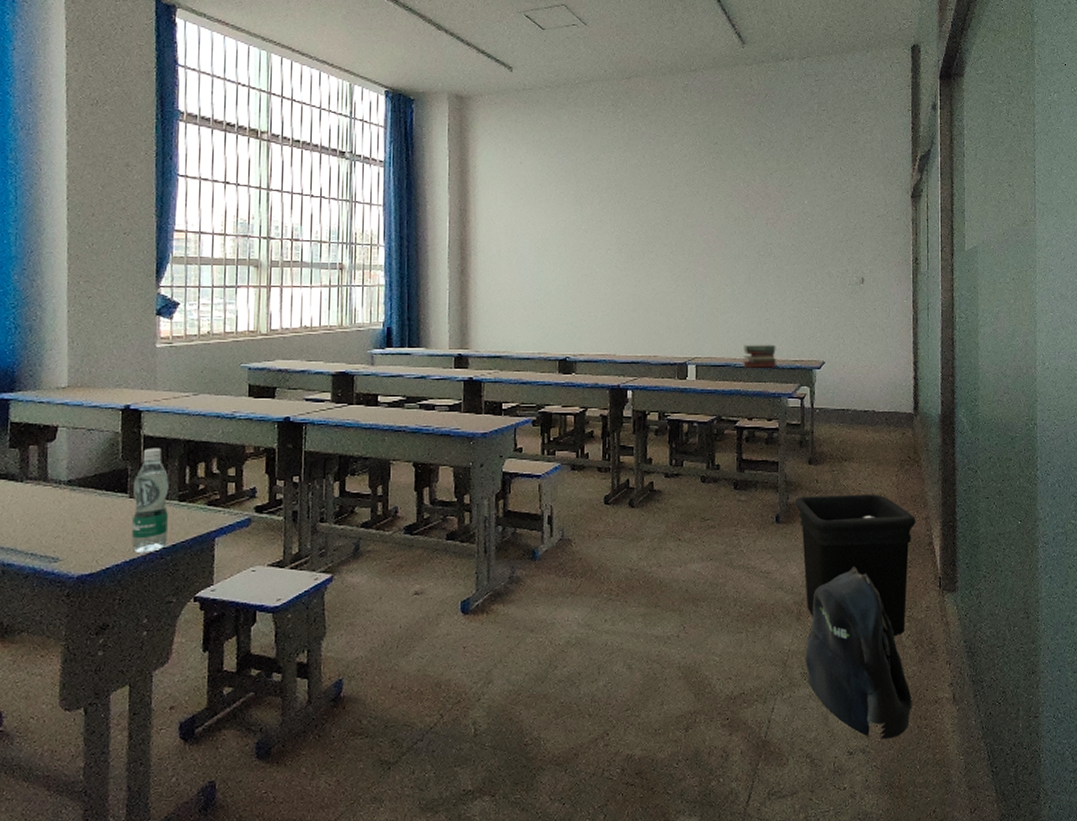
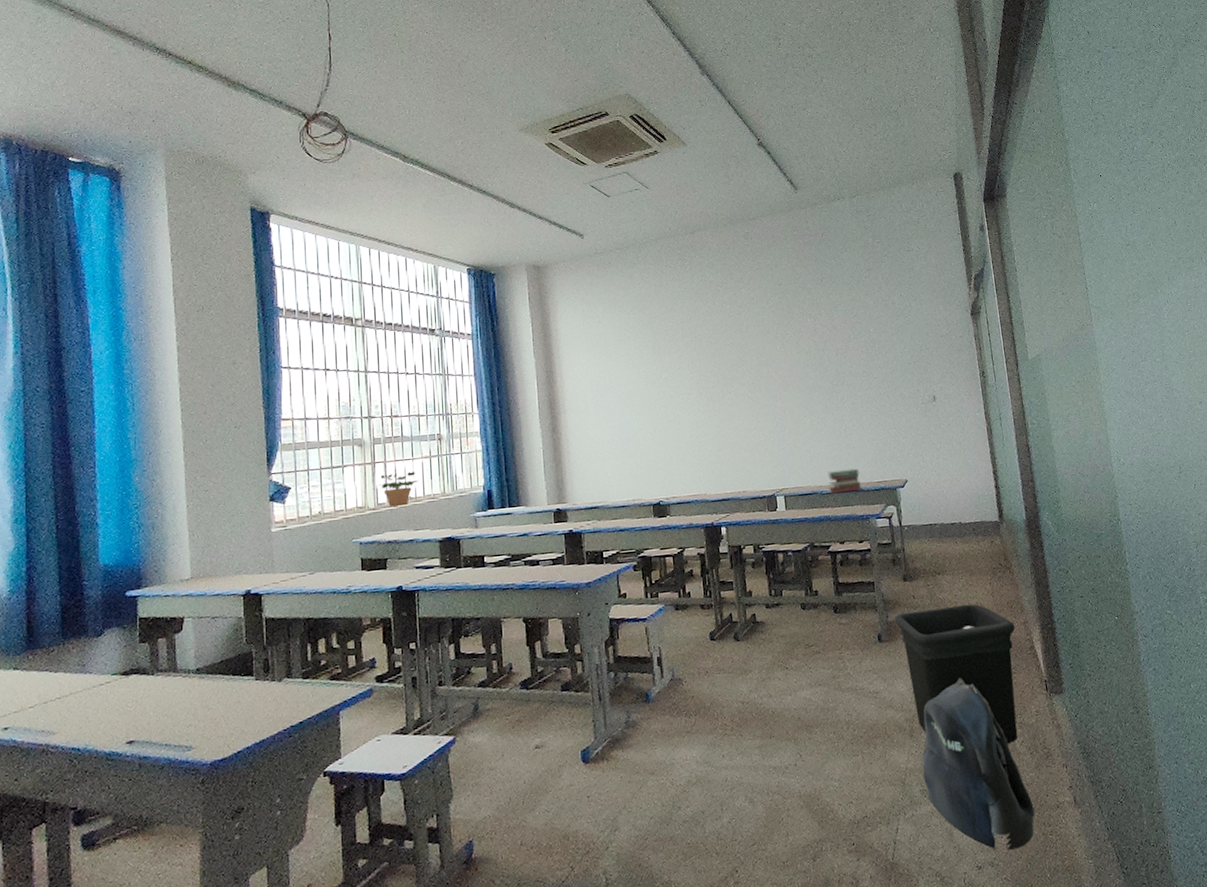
bottle: present [132,447,169,554] -> none [259,628,294,734]
potted plant: none [273,300,315,335] -> present [379,472,419,508]

